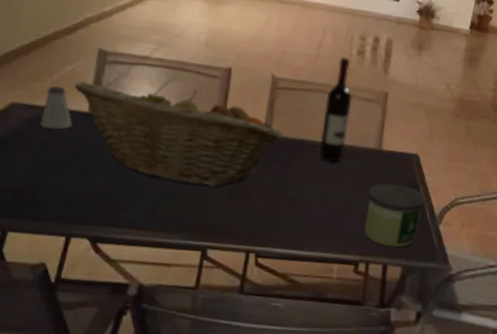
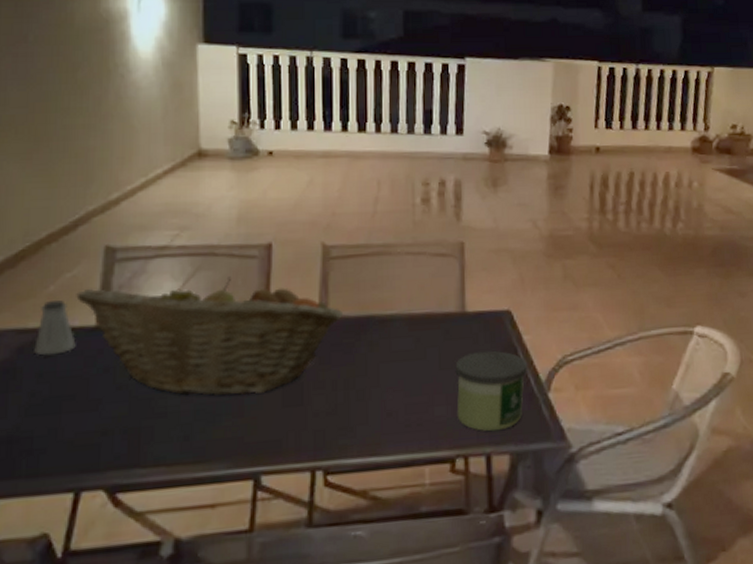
wine bottle: present [319,57,353,163] -> none [388,209,423,338]

